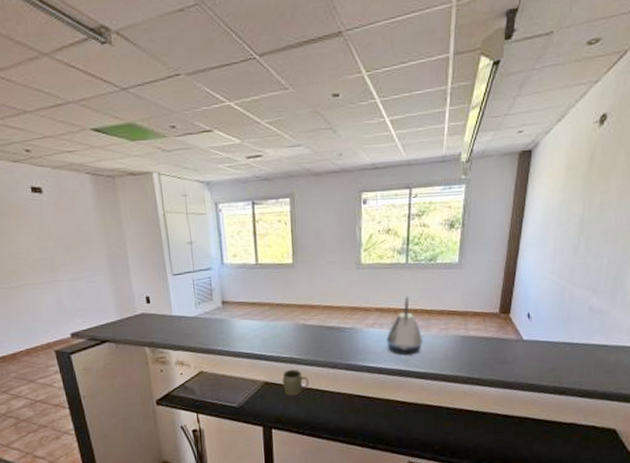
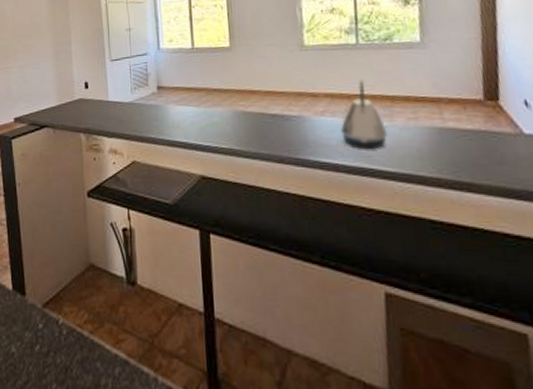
mug: present [282,369,309,396] -> none [221,162,252,195]

